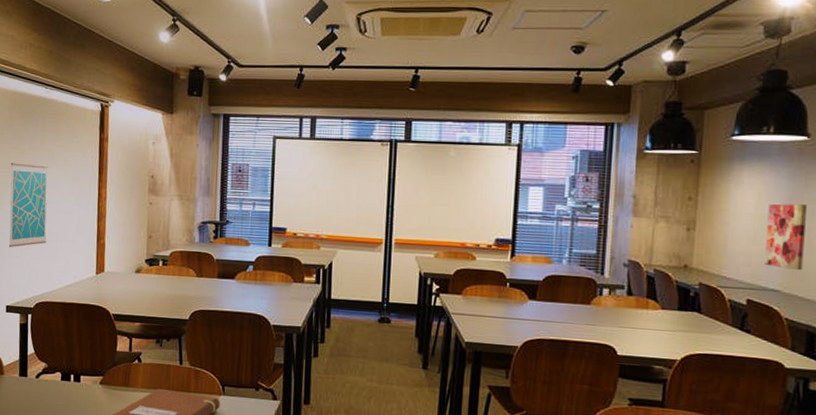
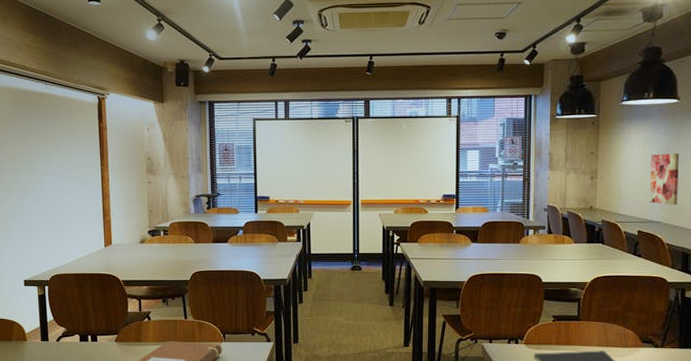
wall art: present [8,163,48,247] -> none [18,153,58,228]

